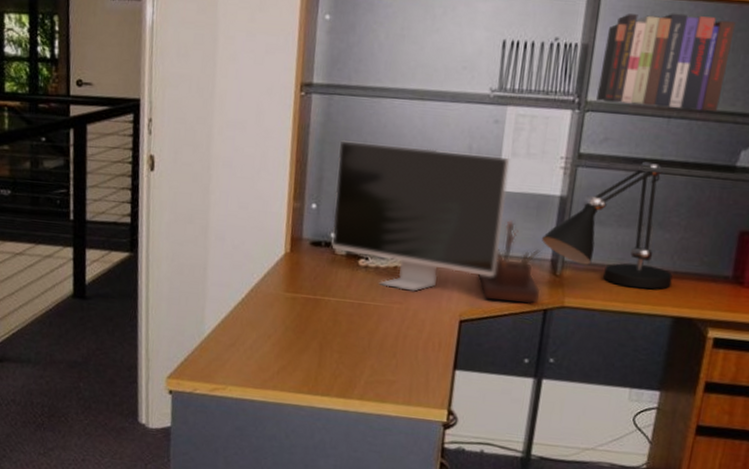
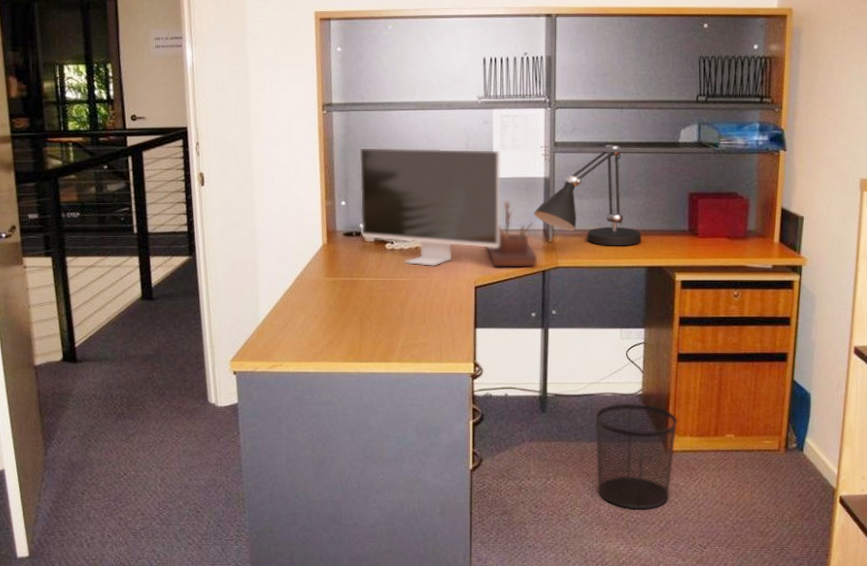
books: present [596,13,736,112] -> none [563,27,663,102]

